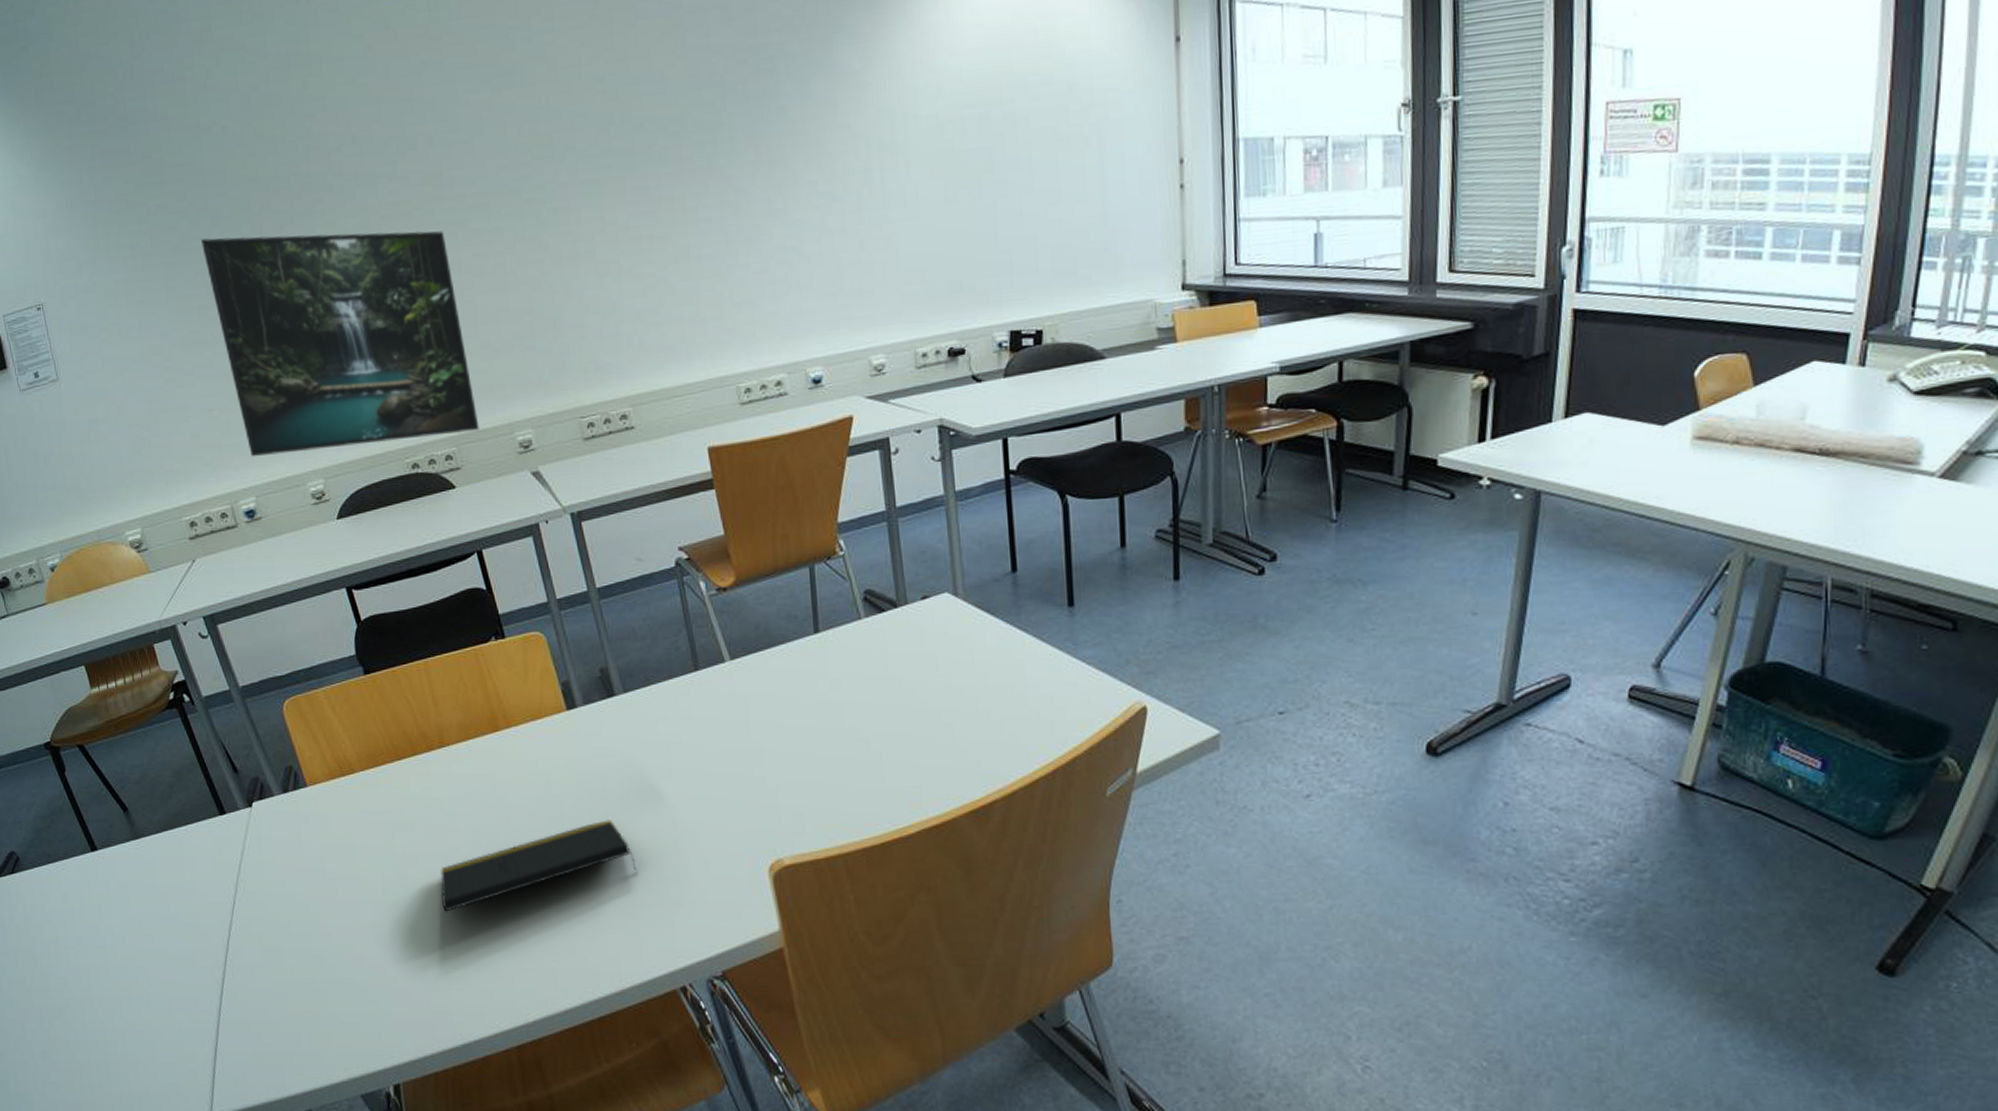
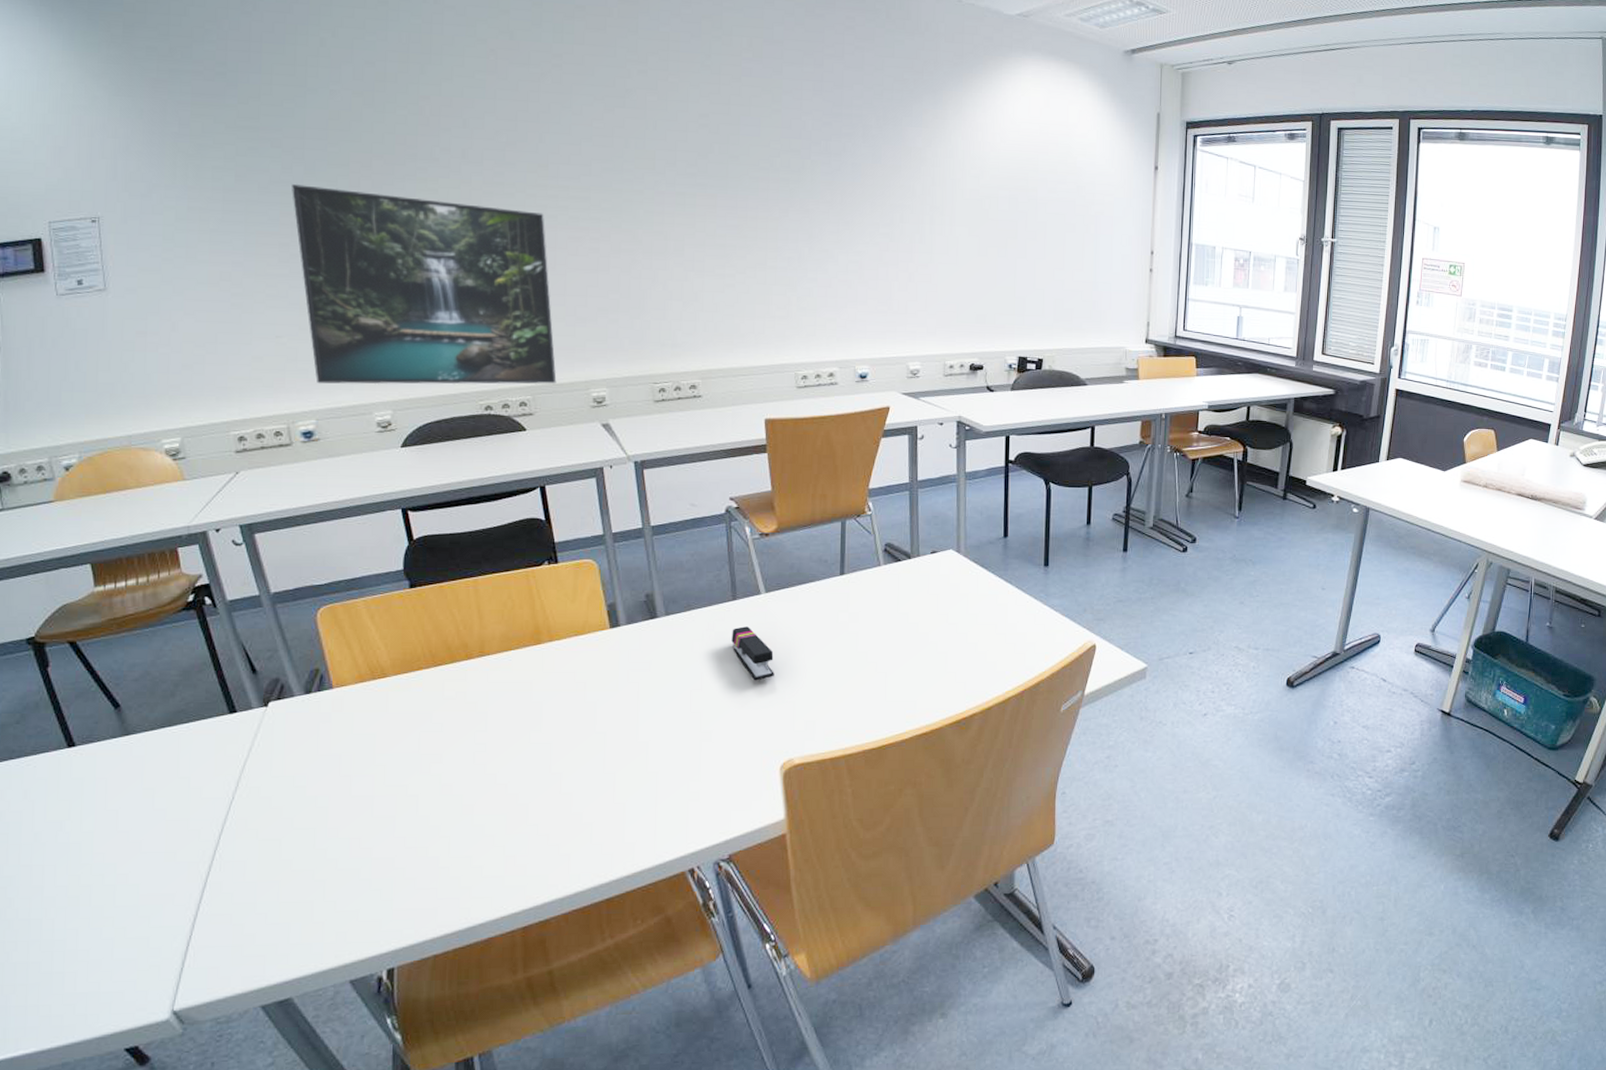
notepad: present [440,820,638,912] -> none [463,724,661,806]
stapler: none [697,701,751,767] -> present [731,626,774,681]

